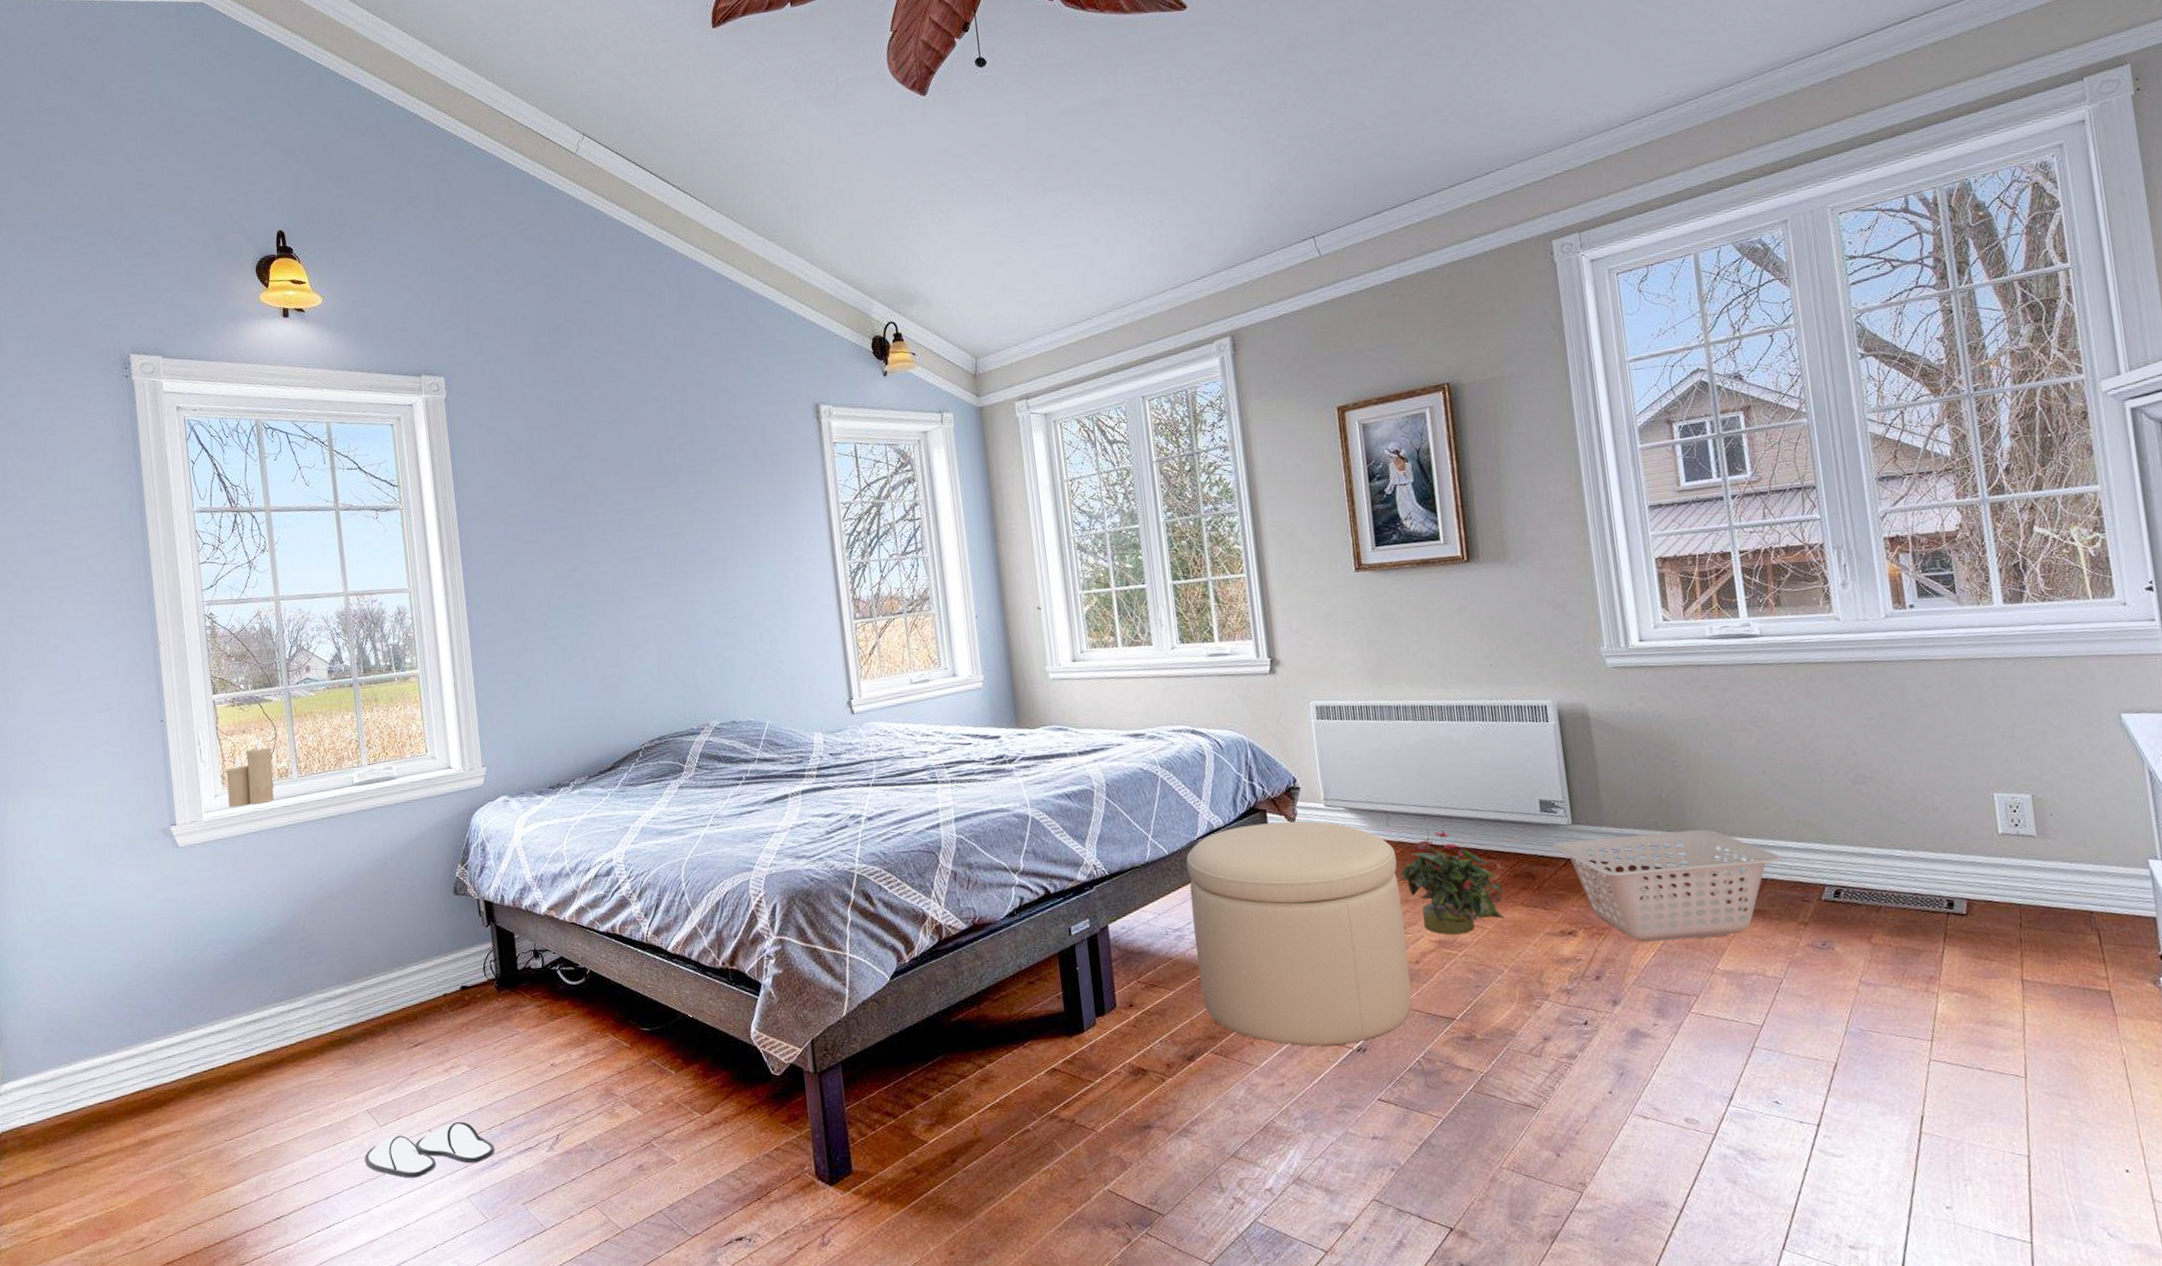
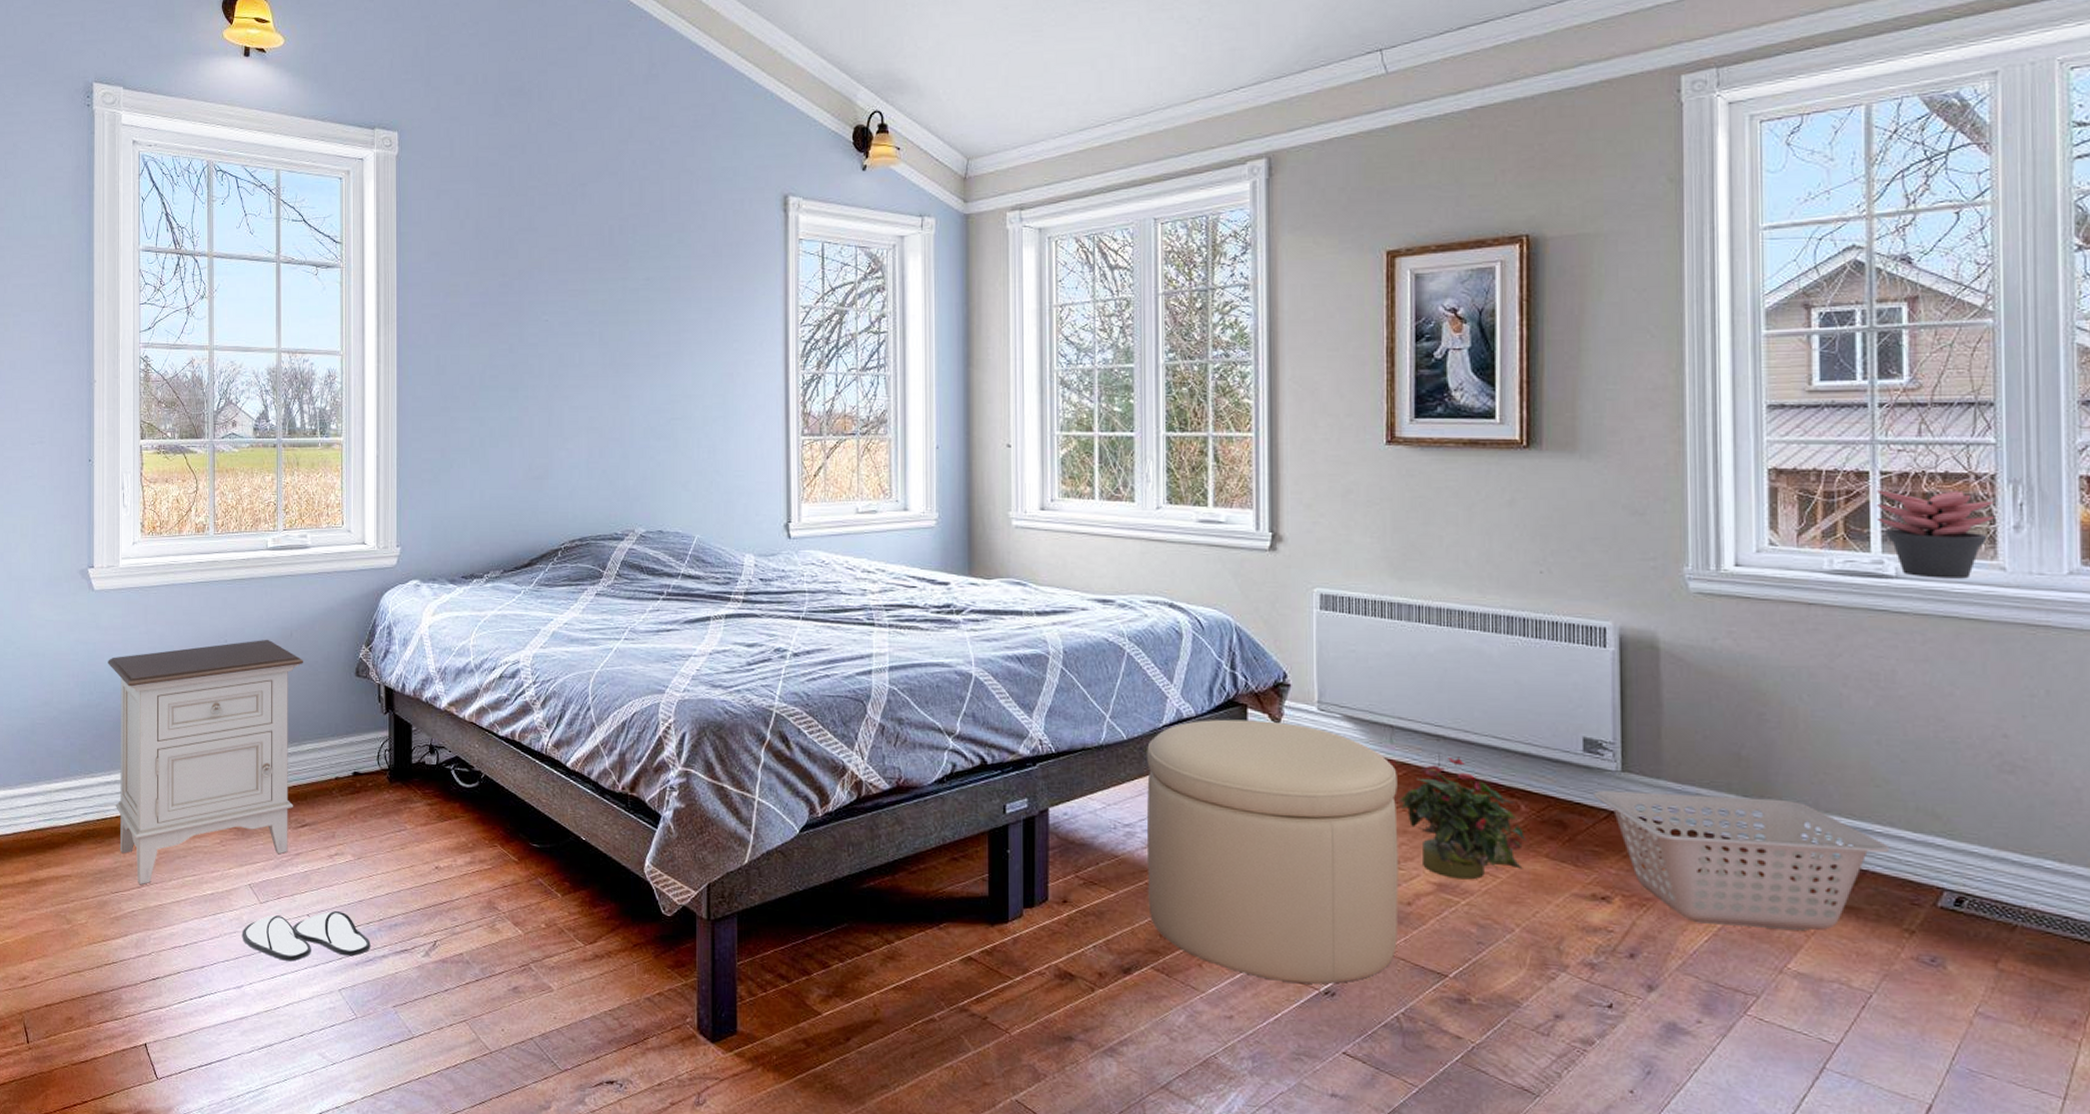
nightstand: none [200,871,405,1129] -> present [108,639,303,885]
candle: present [226,740,274,808] -> none [144,492,192,557]
succulent plant: none [1738,559,1827,634] -> present [1877,490,1995,579]

